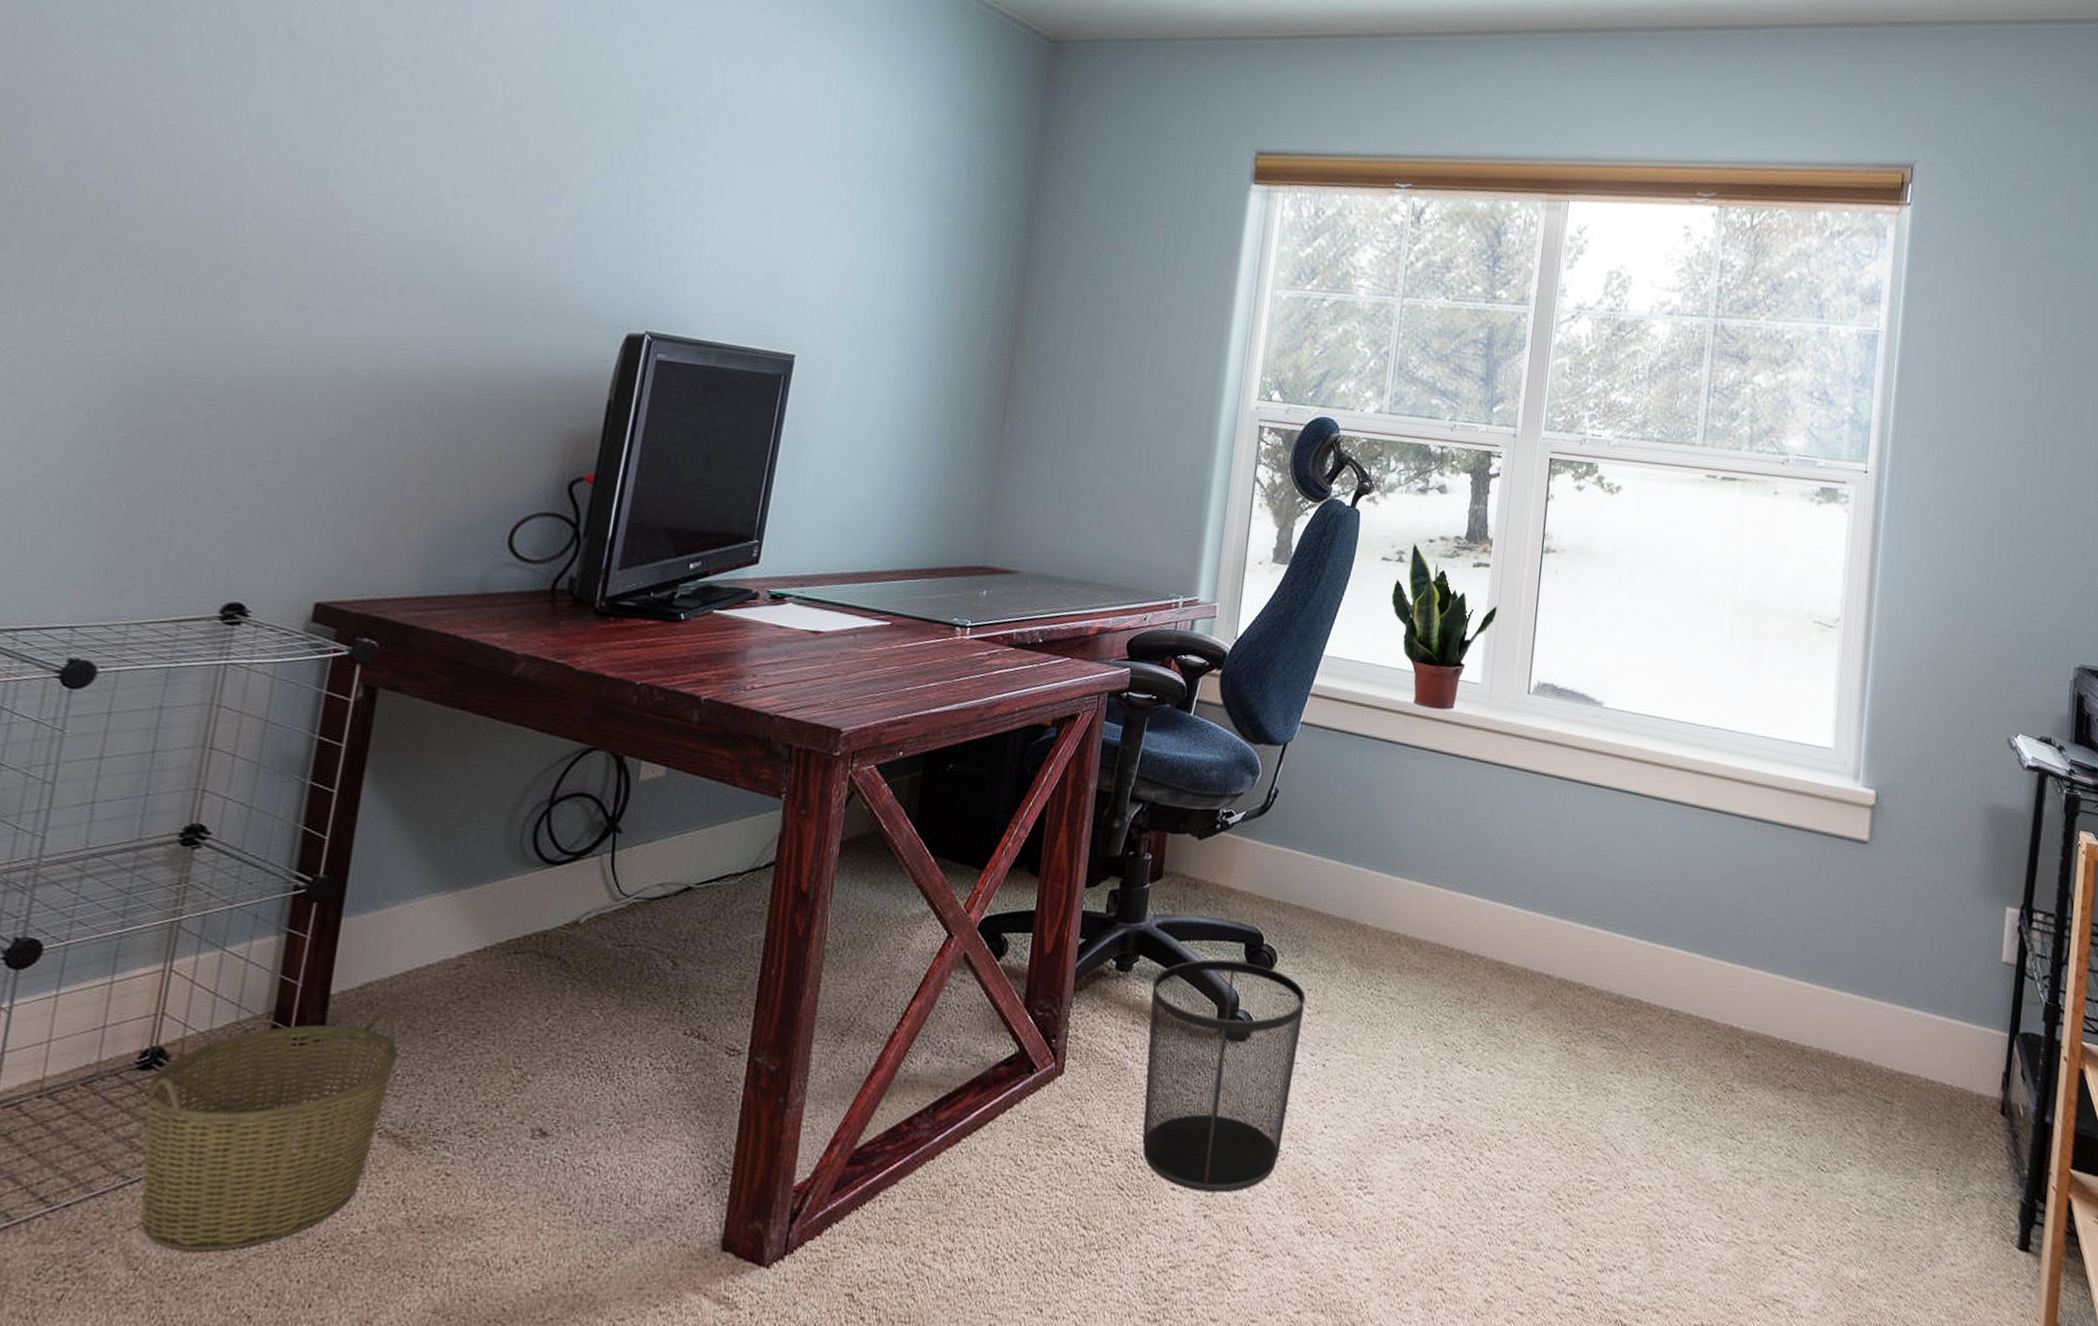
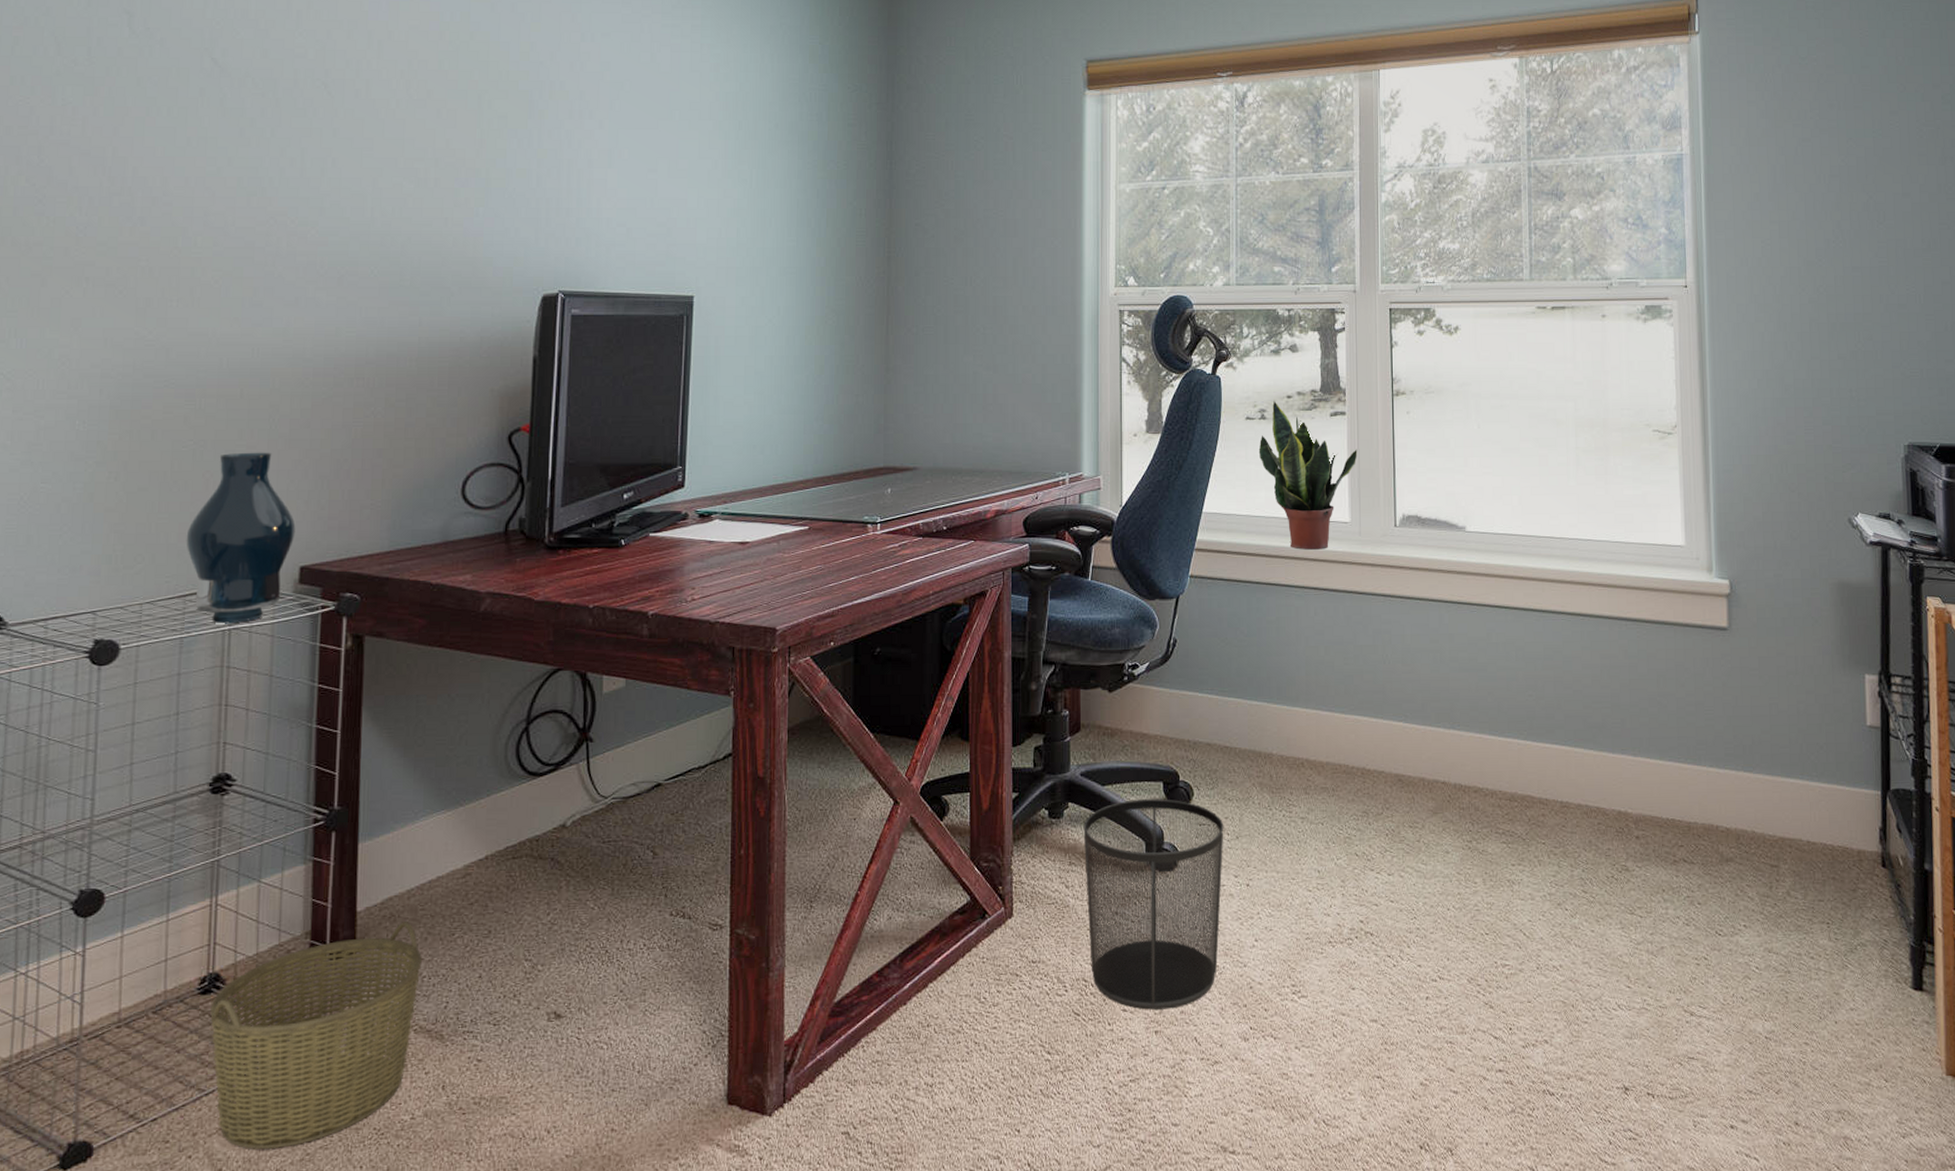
vase: none [188,467,316,658] -> present [186,452,296,624]

